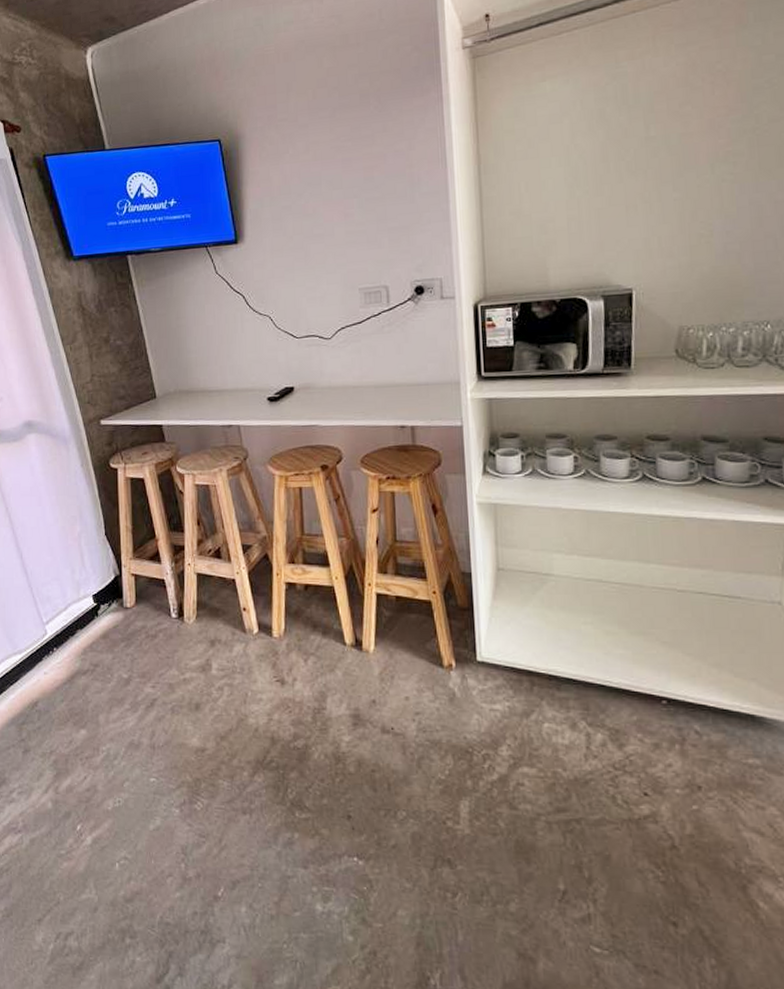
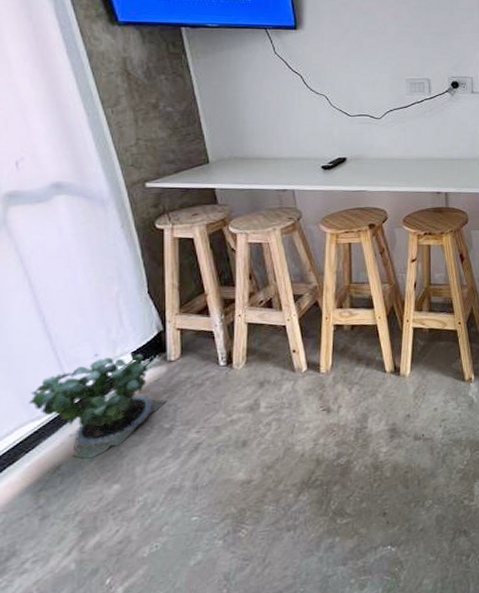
potted plant: none [12,594,125,699] -> present [29,353,168,459]

